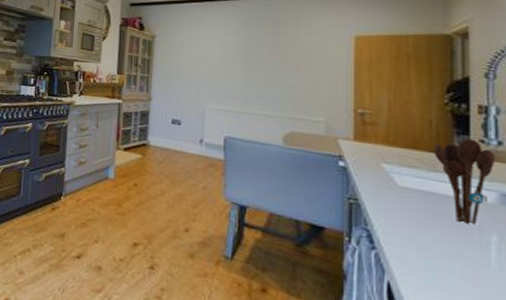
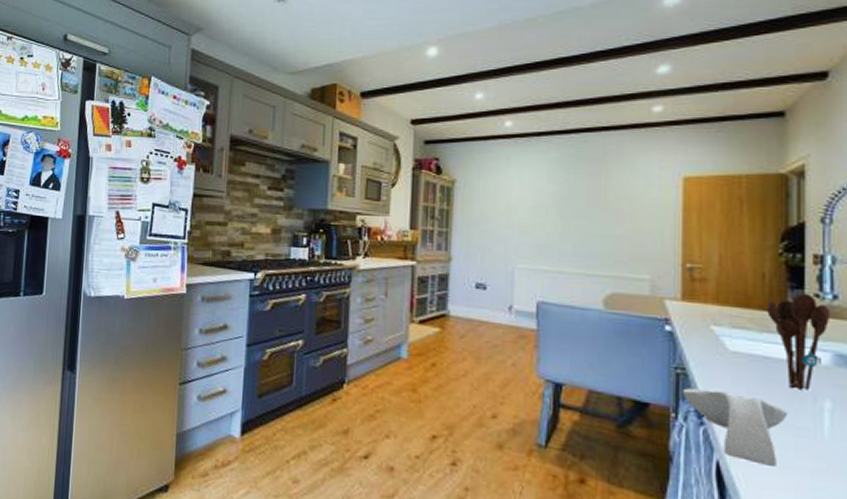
spoon rest: none [354,216,456,291] -> present [682,388,789,467]

